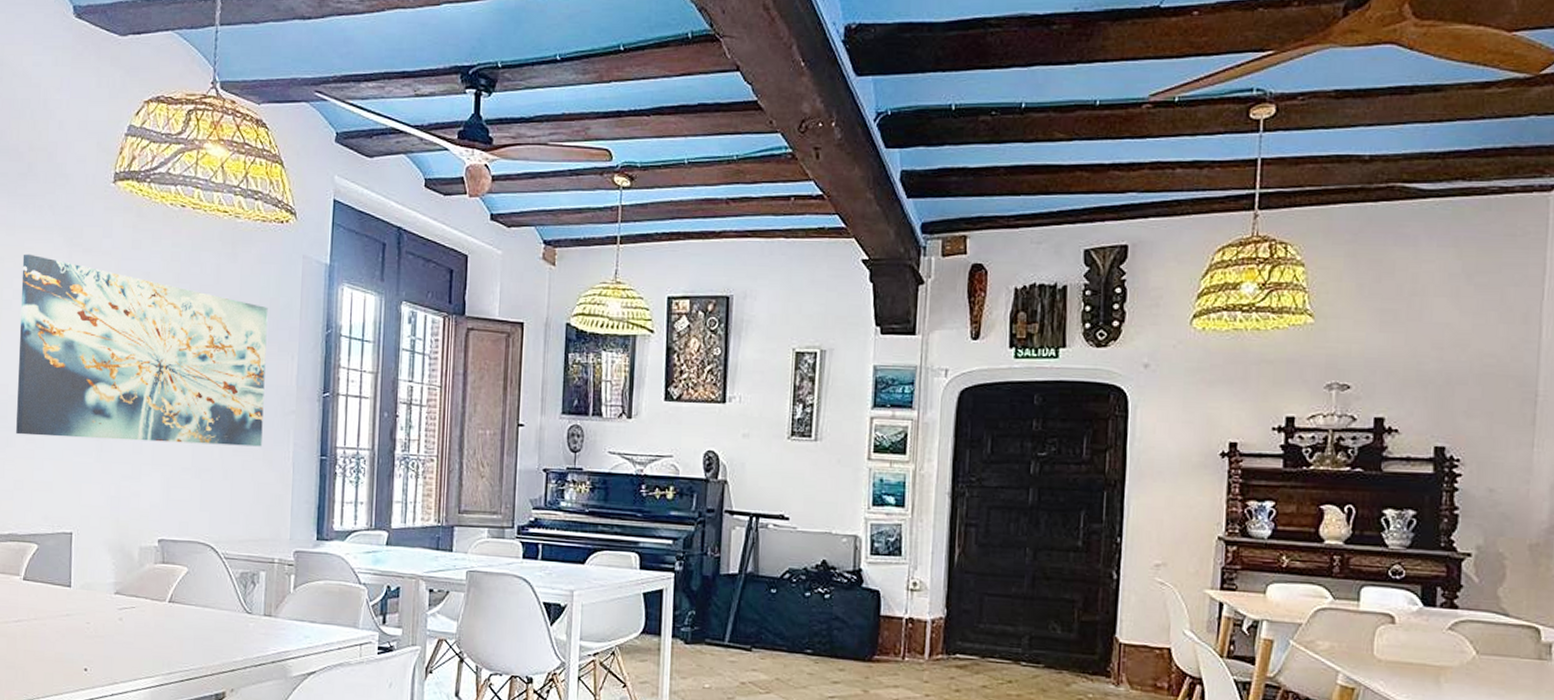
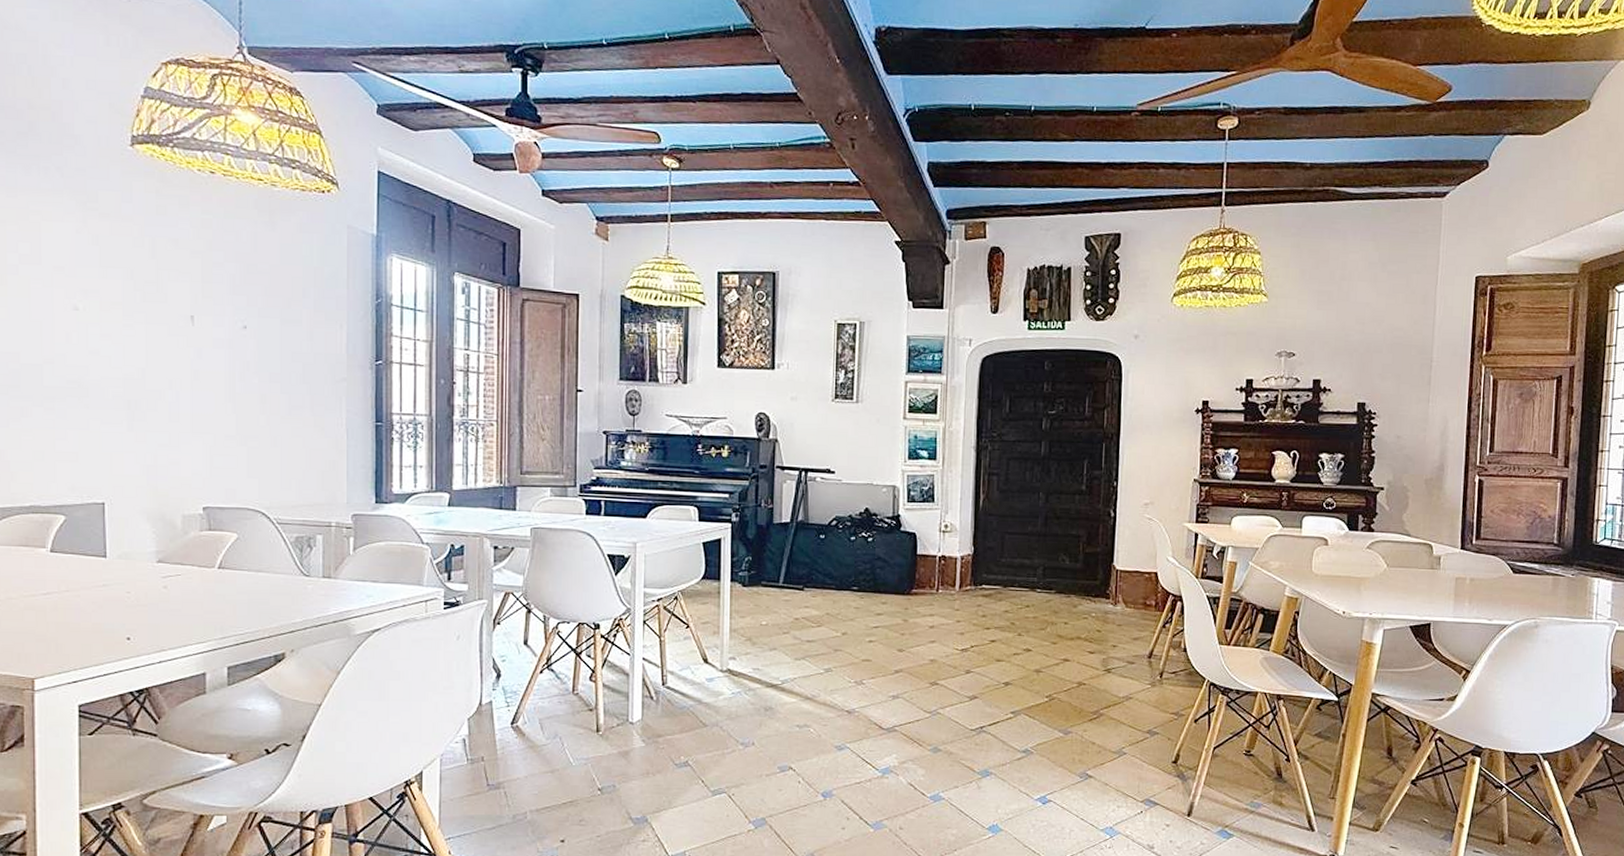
wall art: present [16,254,268,447] -> none [28,217,312,414]

